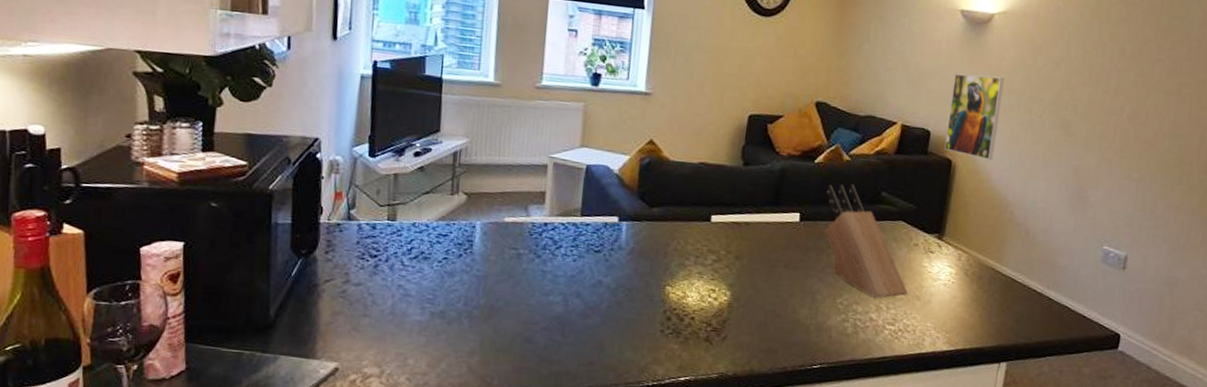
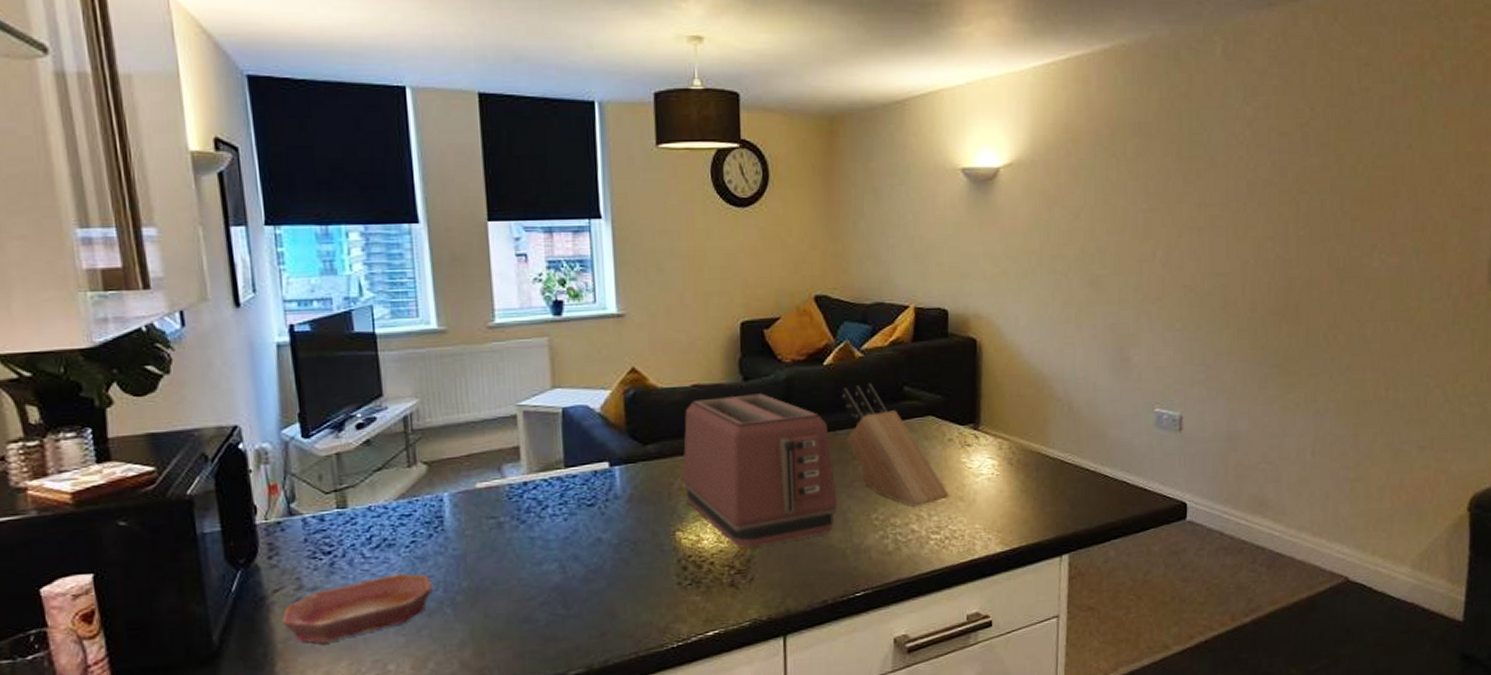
bowl: none [327,283,456,332] -> present [281,573,434,644]
toaster: none [678,175,811,311] -> present [683,393,838,548]
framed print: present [944,73,1005,161] -> none [965,238,1022,333]

